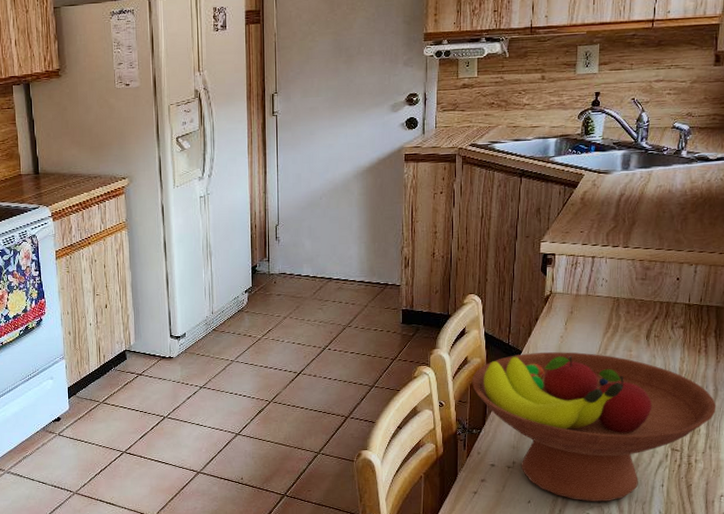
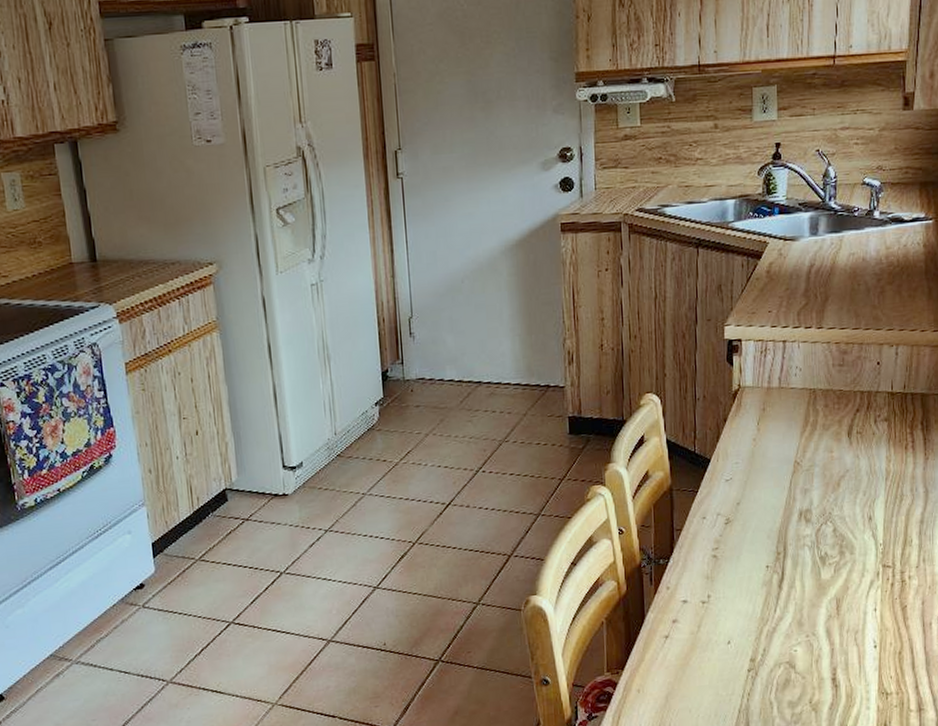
fruit bowl: present [472,352,717,502] -> none [655,457,928,636]

